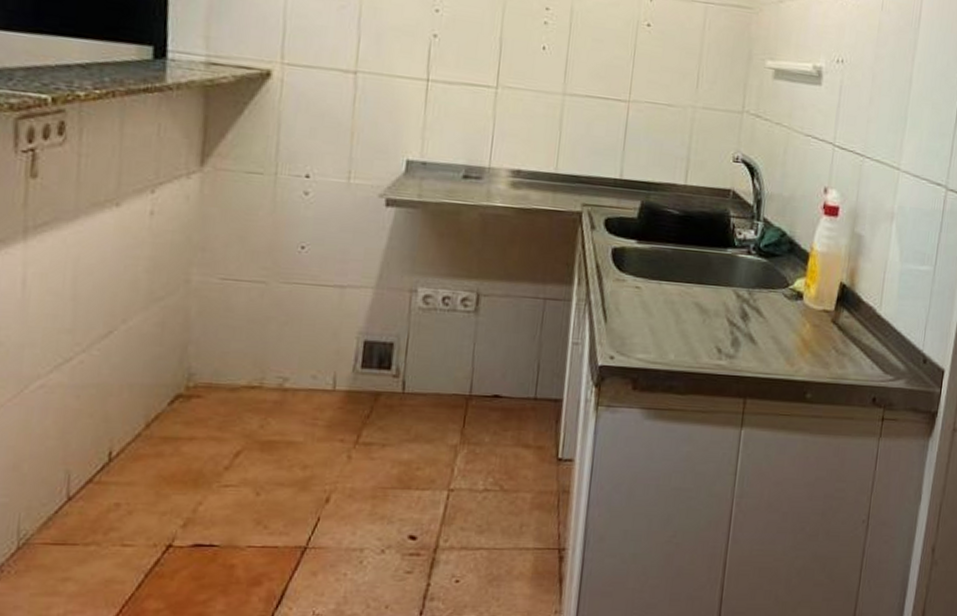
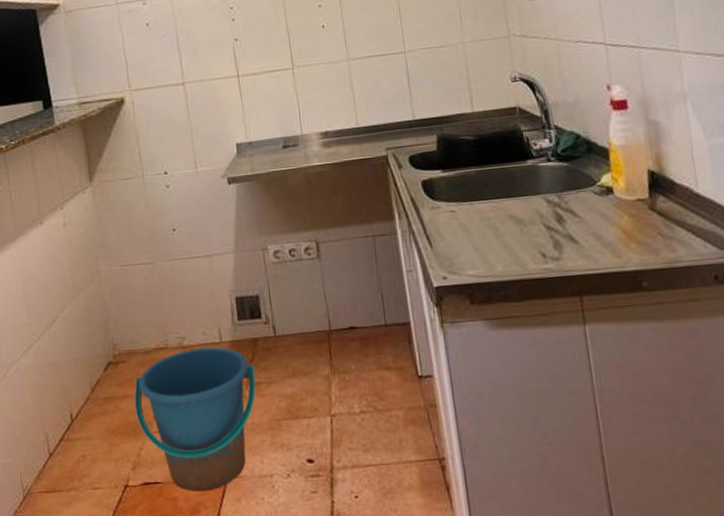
bucket: none [202,393,370,561] -> present [134,347,256,492]

